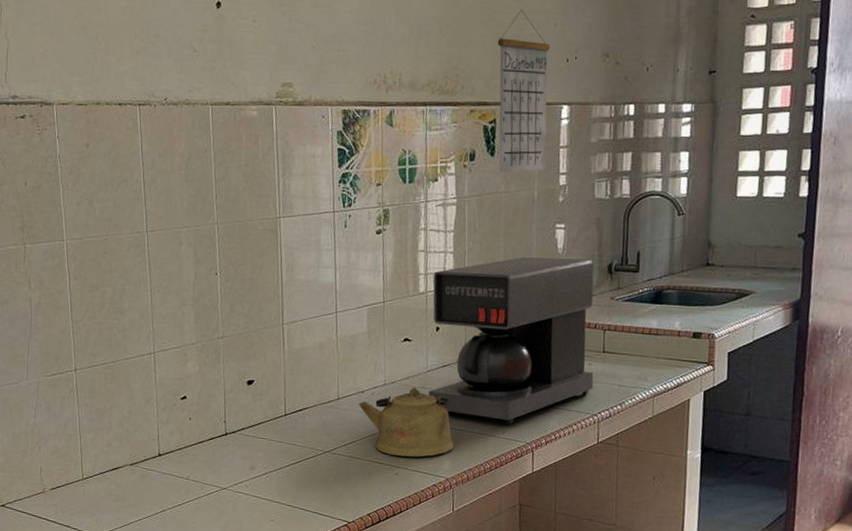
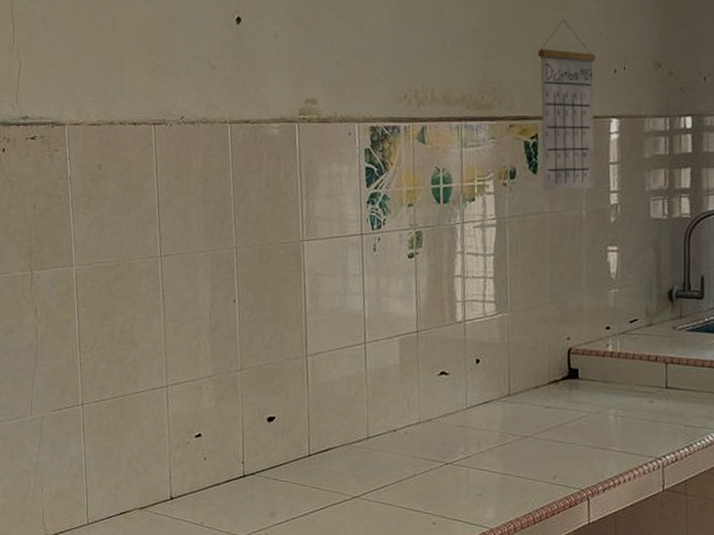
kettle: present [358,387,455,457] -> none [390,425,499,505]
coffee maker: present [428,256,594,424] -> none [468,282,656,467]

